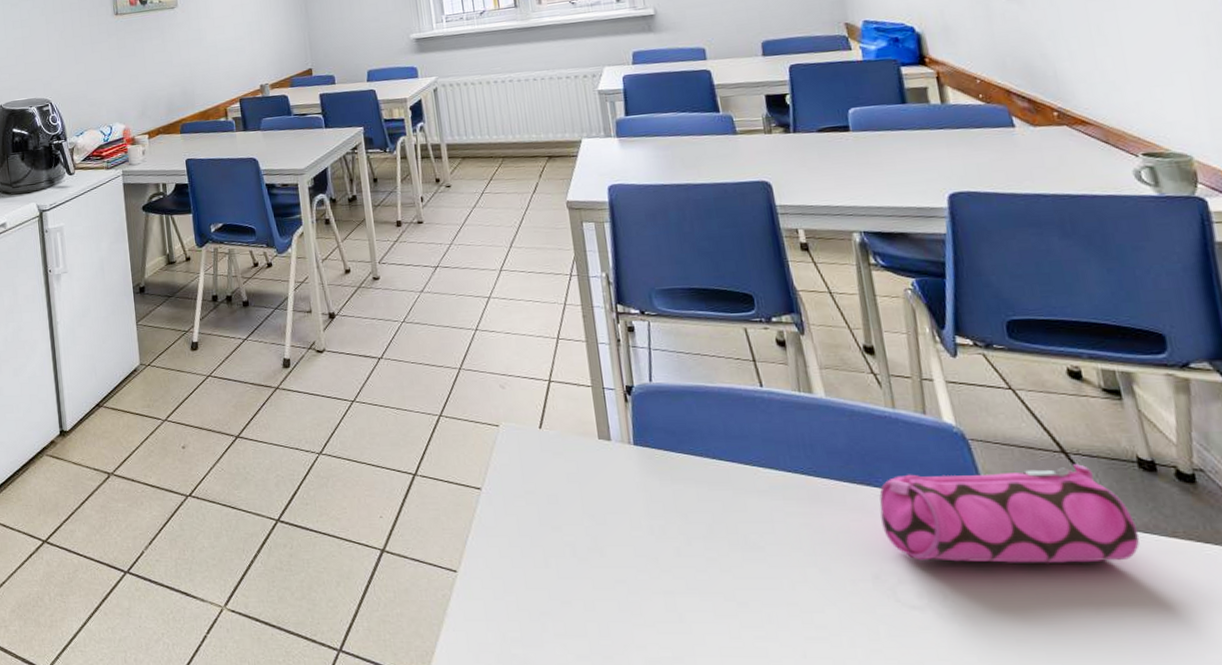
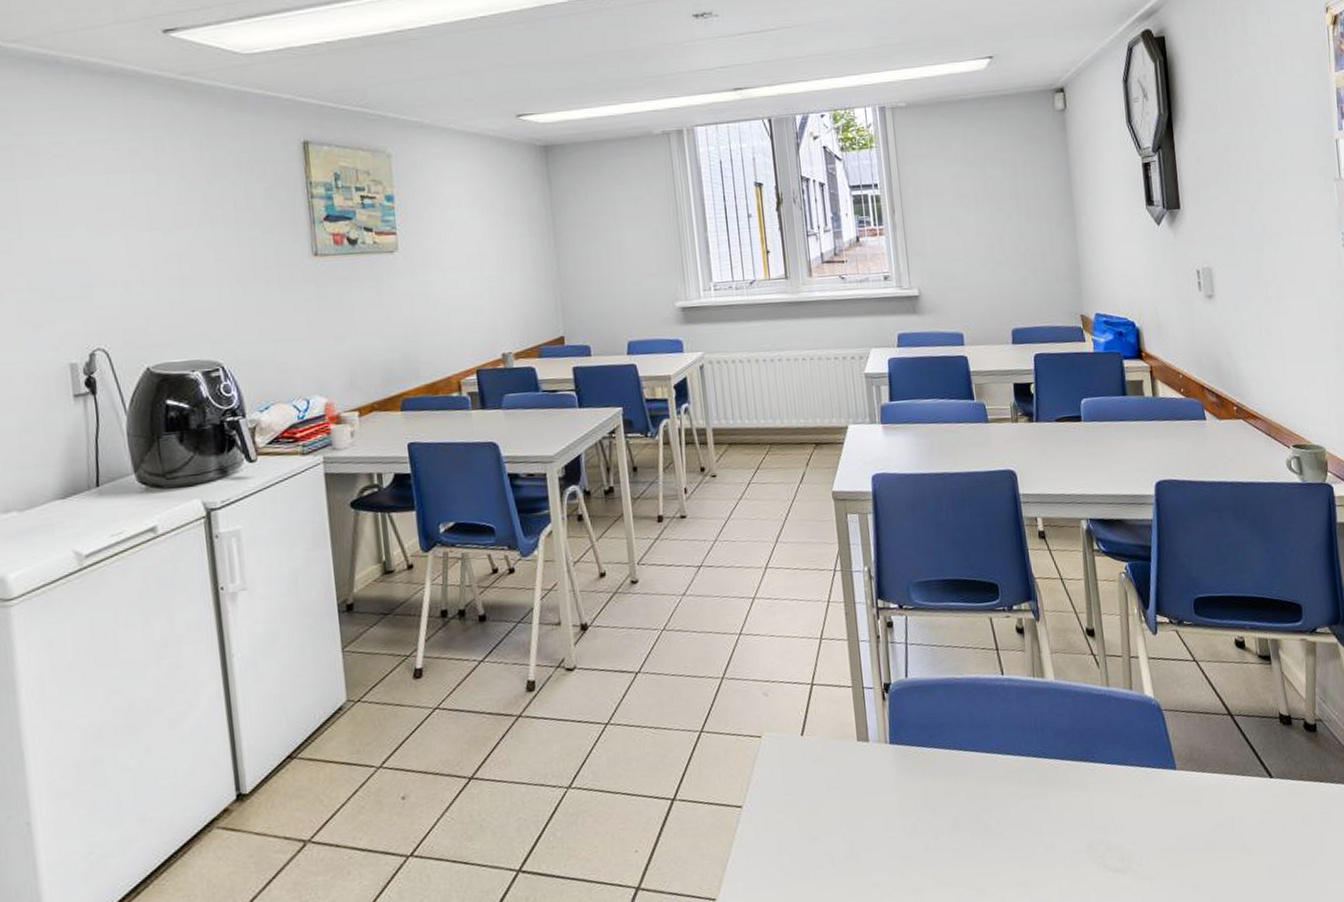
pencil case: present [879,464,1140,563] -> none [1094,724,1279,827]

